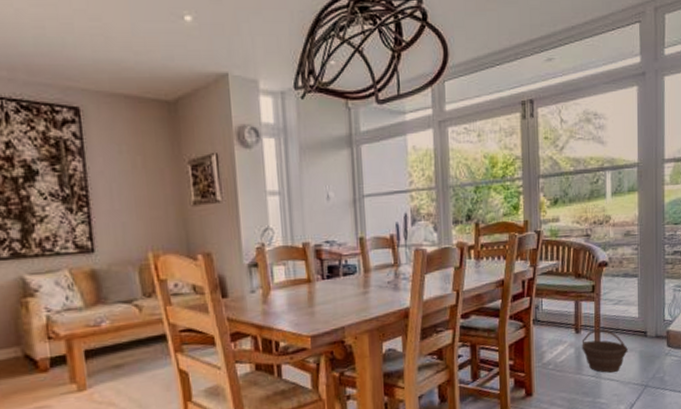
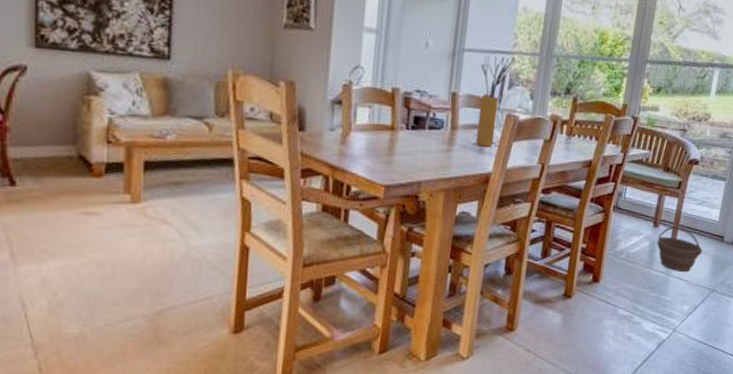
vase: none [382,194,413,284] -> present [475,55,515,147]

